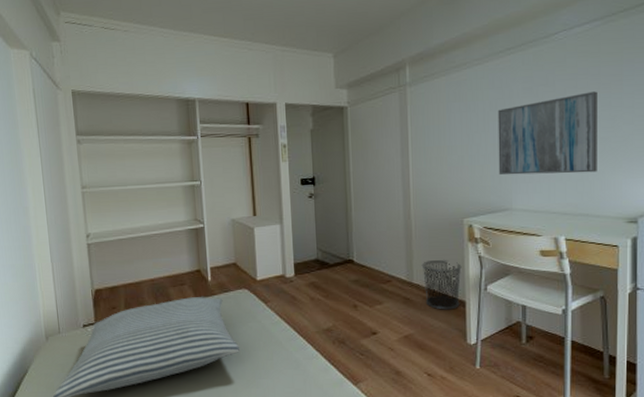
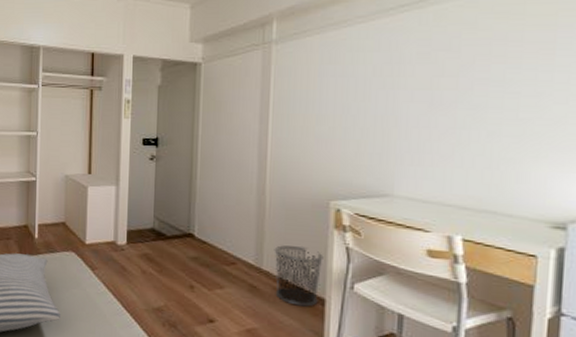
wall art: present [497,91,597,175] -> none [379,61,519,161]

